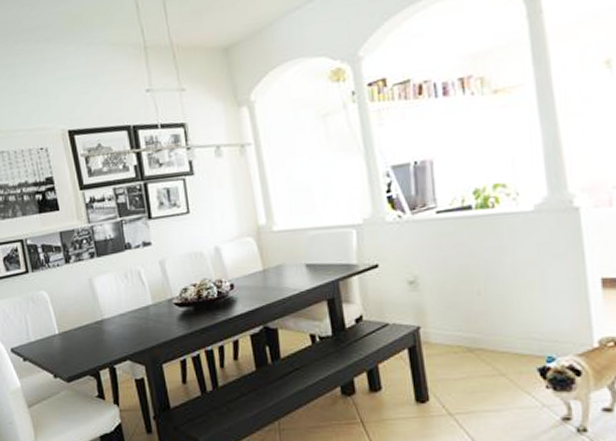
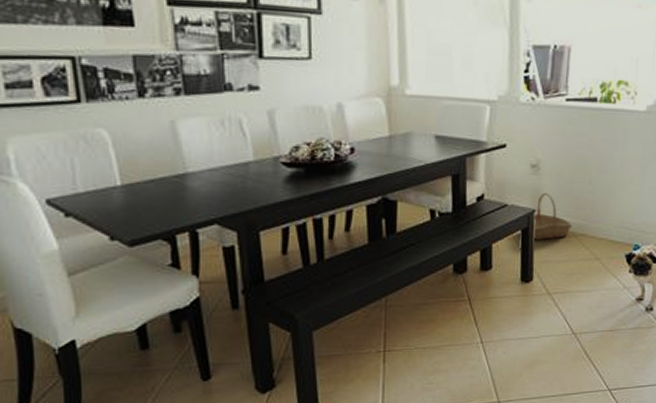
basket: none [418,308,467,358] -> present [531,192,573,240]

